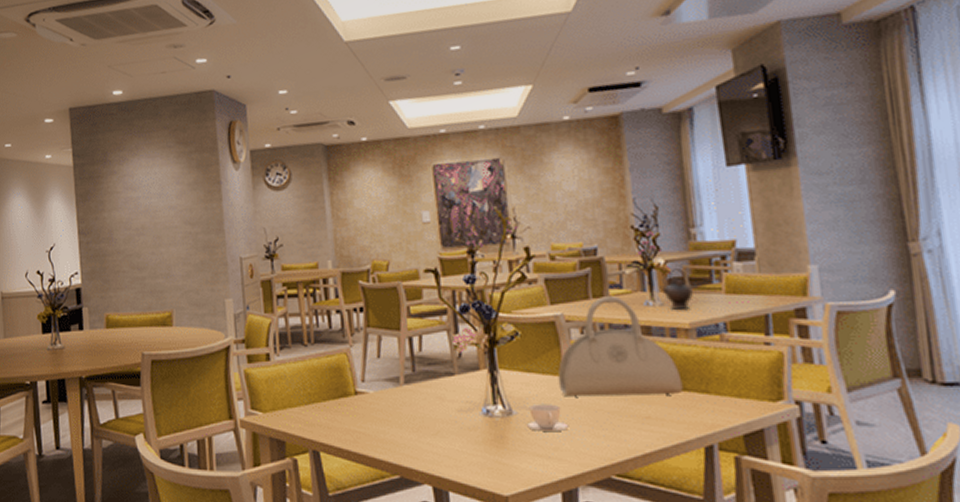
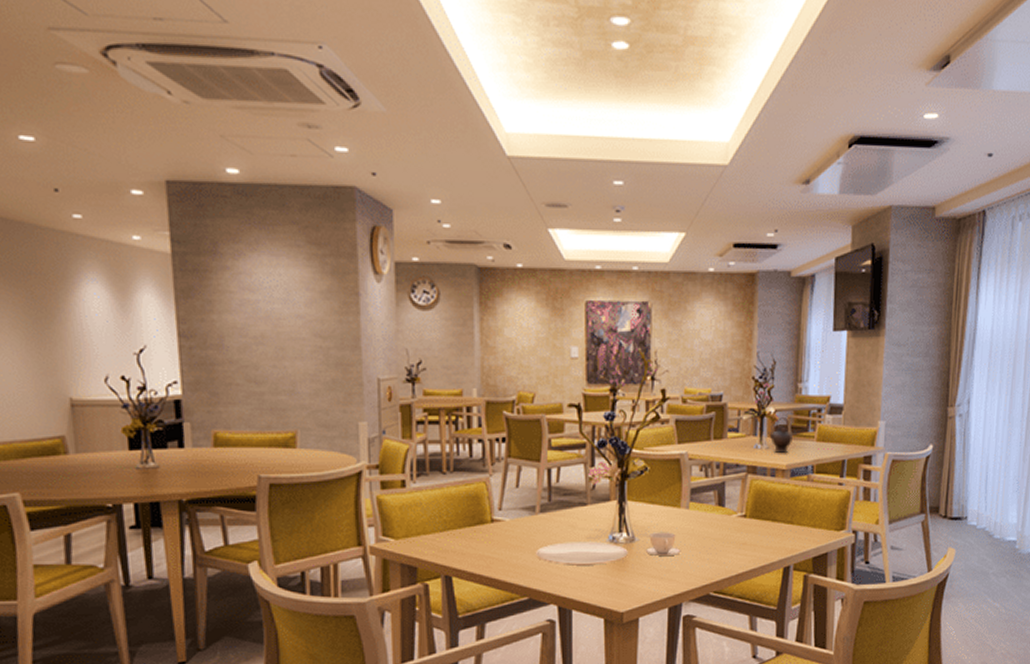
plate: none [402,415,506,442] -> present [535,541,628,566]
handbag: present [557,296,684,397] -> none [676,439,775,526]

